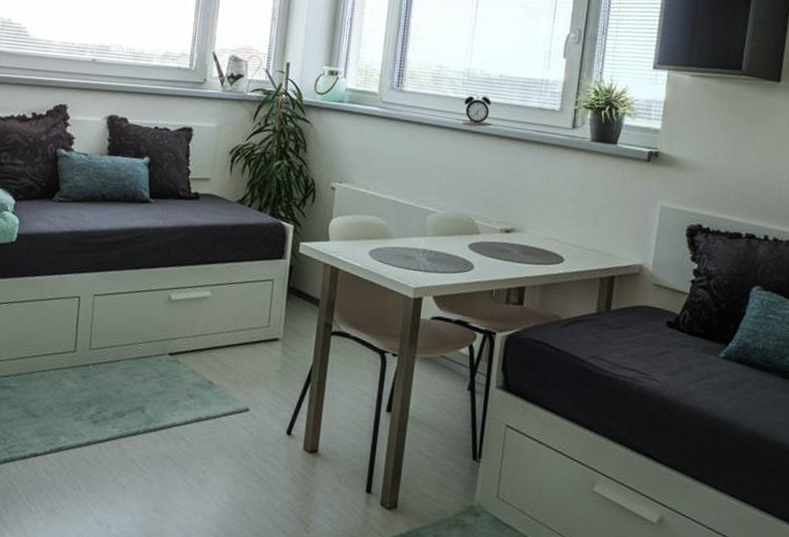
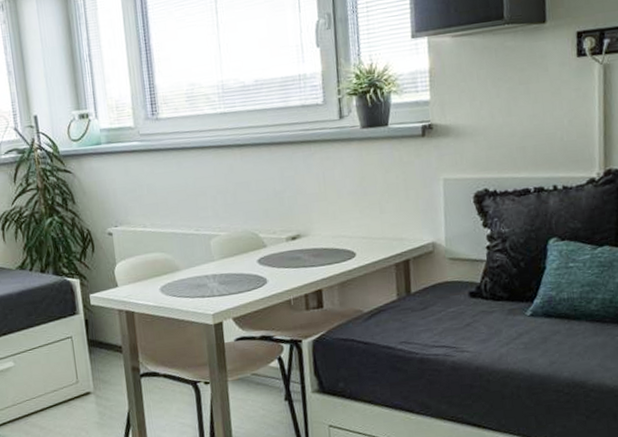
alarm clock: present [462,93,492,127] -> none [223,103,257,141]

